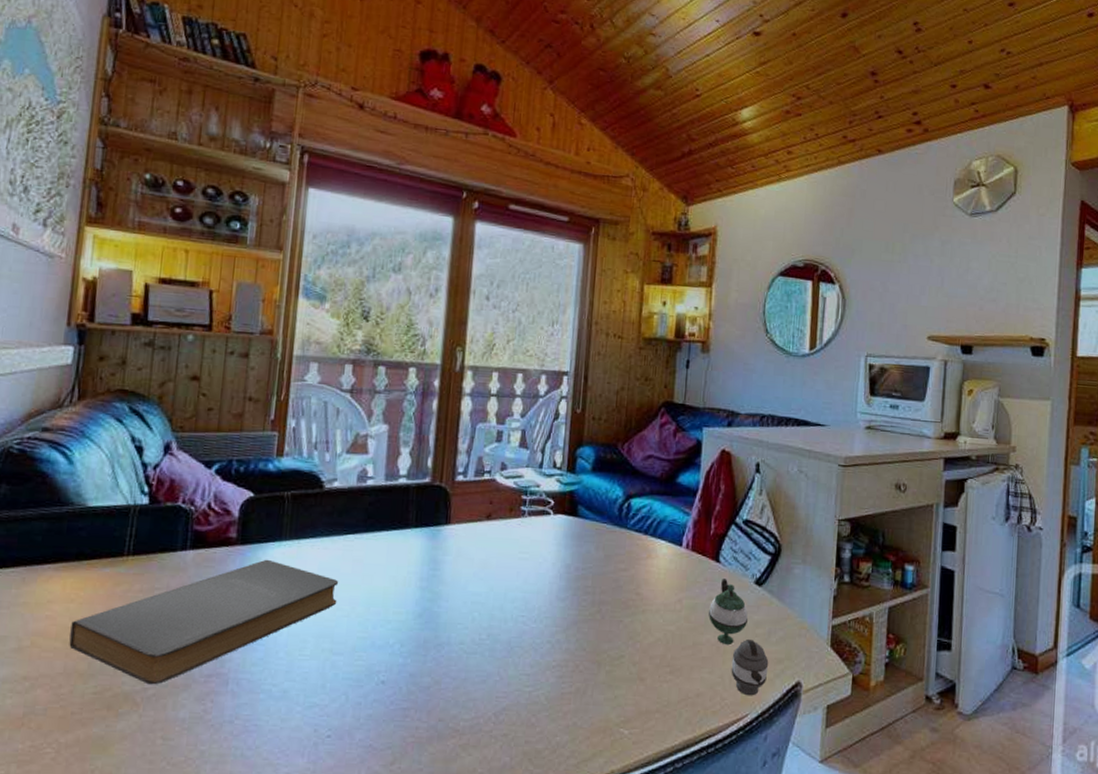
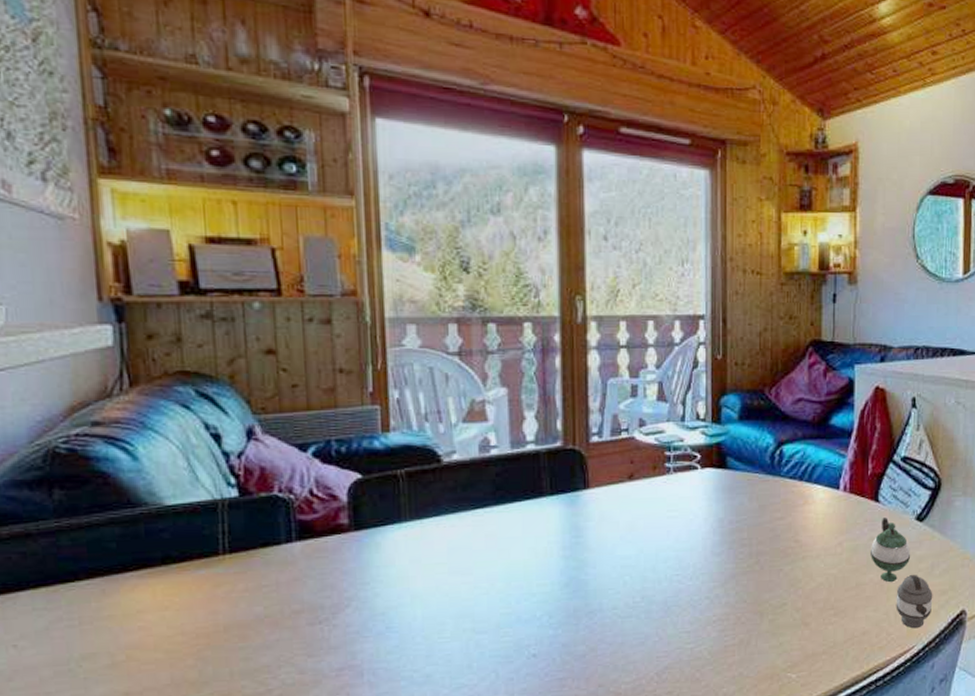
book: present [69,559,339,685] -> none [170,543,474,685]

